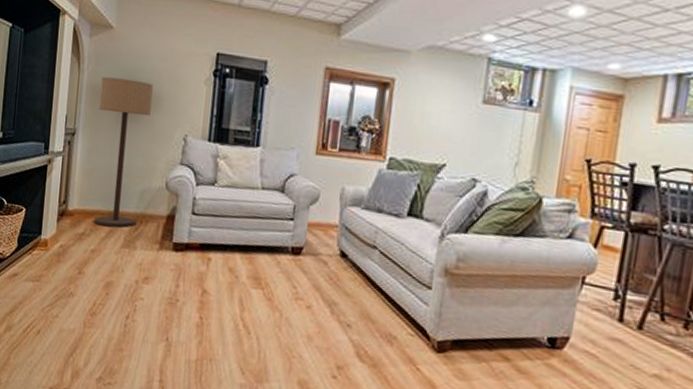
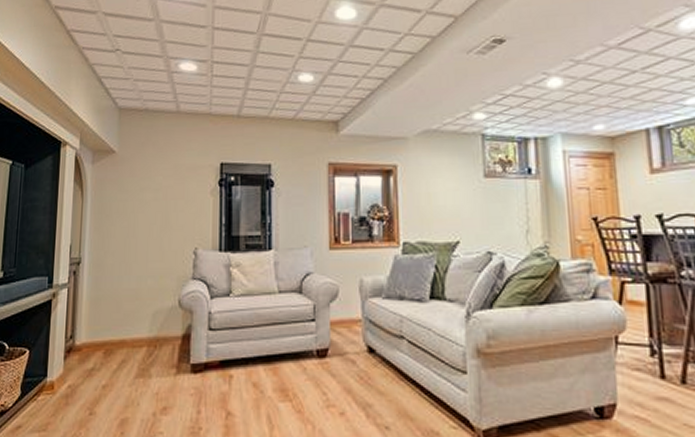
floor lamp: present [94,77,153,228] -> none [105,200,159,357]

